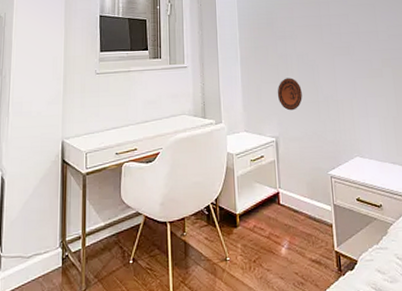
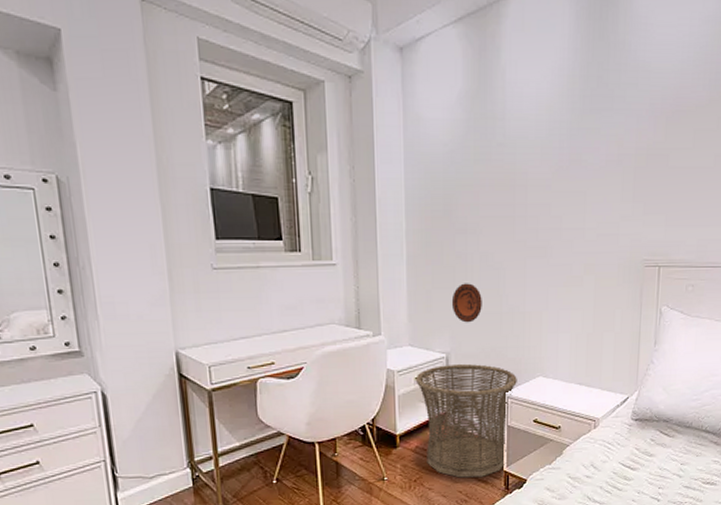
basket: none [251,146,338,259] -> present [415,363,517,478]

